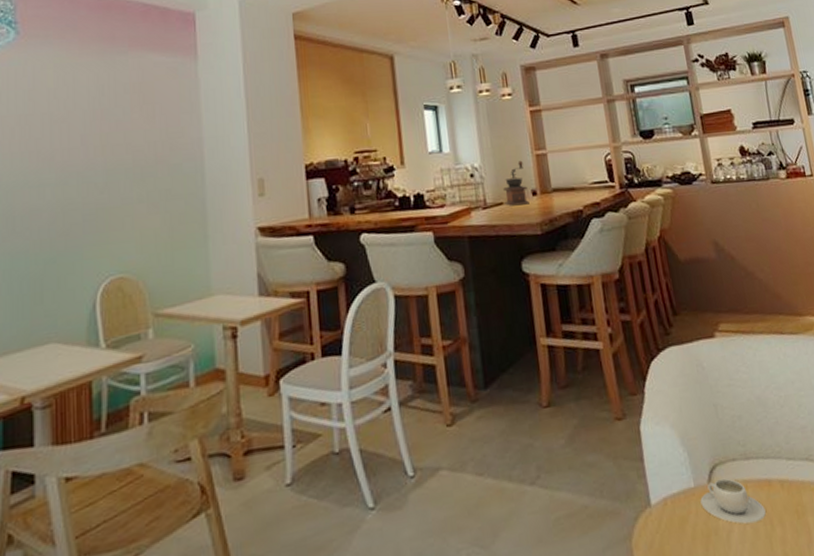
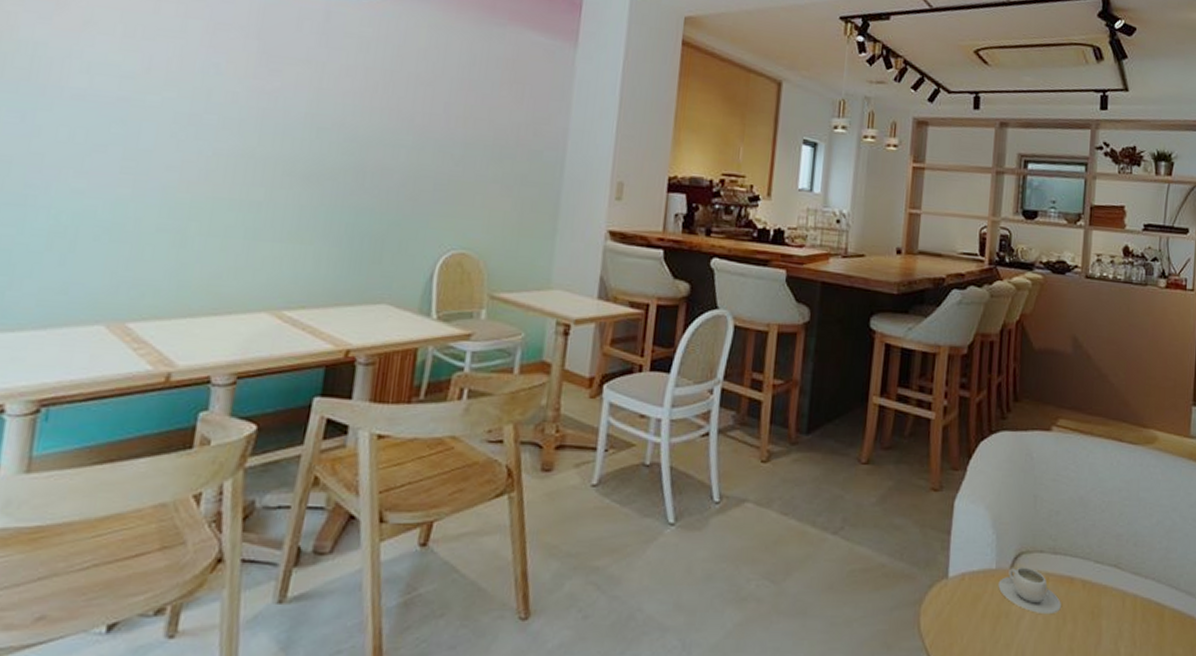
coffee grinder: present [503,160,530,206] -> none [866,215,894,262]

